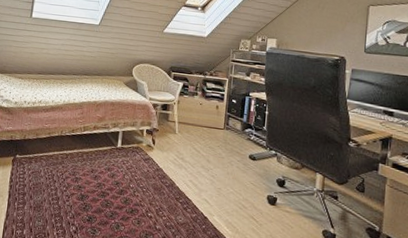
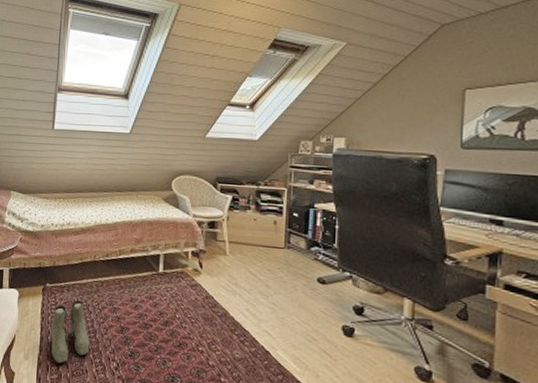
boots: none [17,170,52,228] -> present [50,300,89,364]

